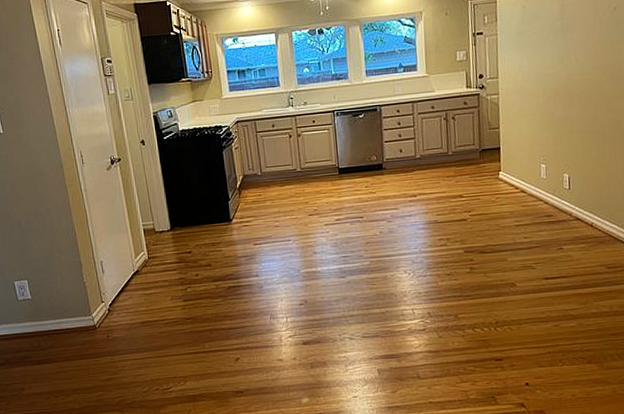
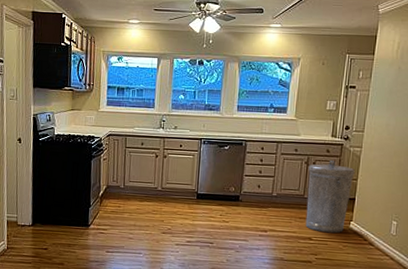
trash can: none [448,111,496,188] -> present [305,160,355,234]

